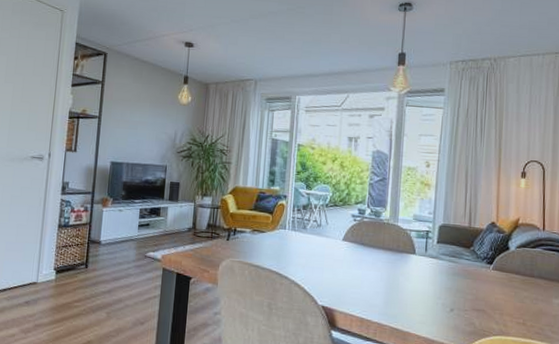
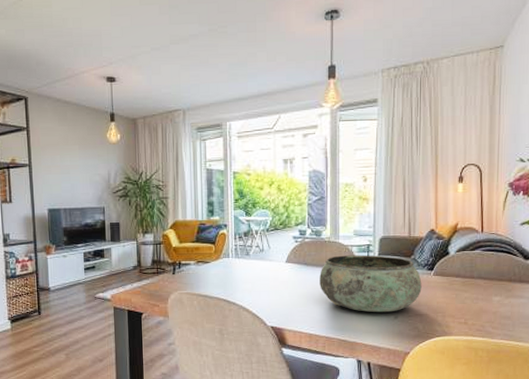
bowl: none [375,239,480,304] -> present [319,255,422,313]

